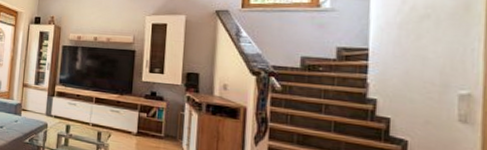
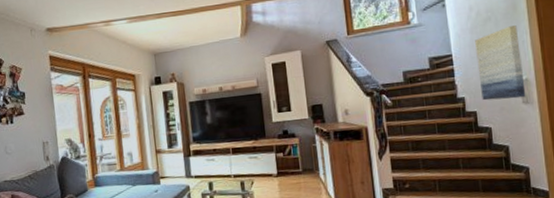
wall art: none [400,29,467,116] -> present [475,25,526,101]

